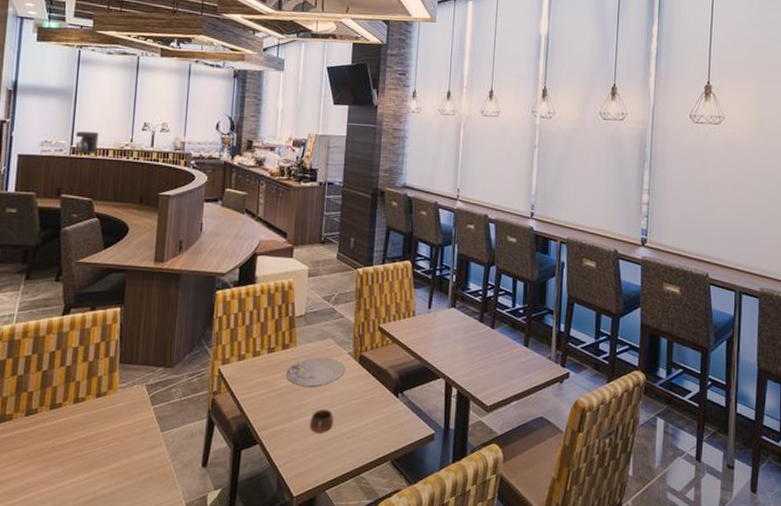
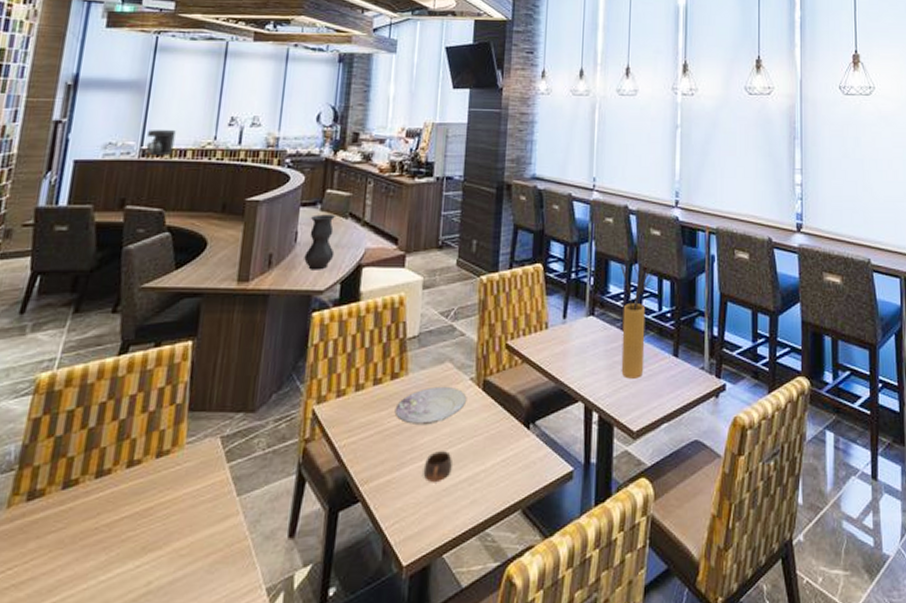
vase: none [208,209,235,256] -> present [304,214,336,270]
vase: none [478,247,515,363] -> present [620,241,660,379]

